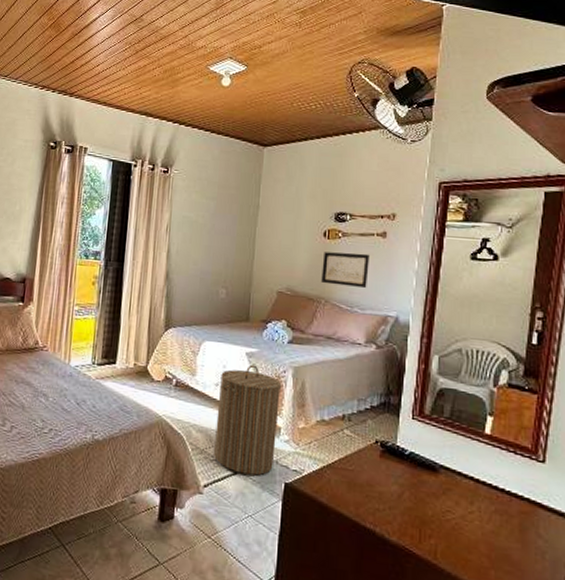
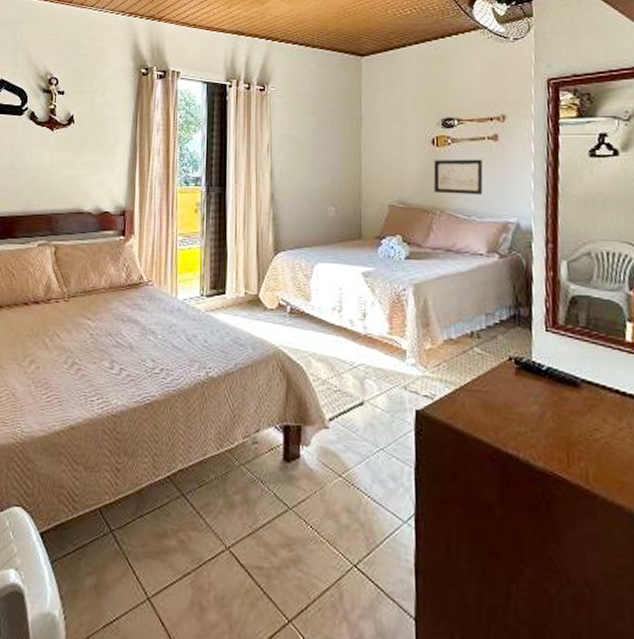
laundry hamper: present [214,364,282,476] -> none [336,284,403,405]

